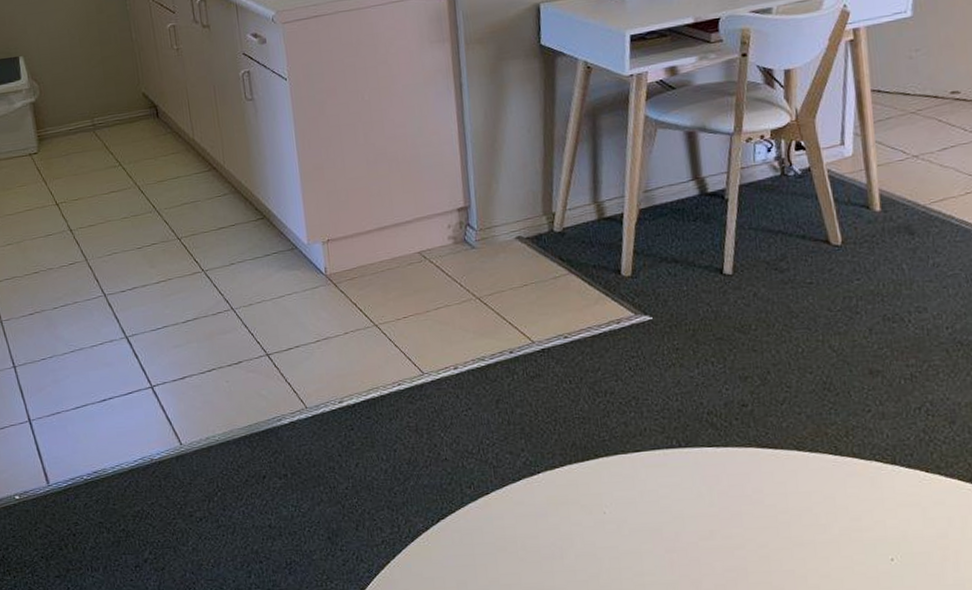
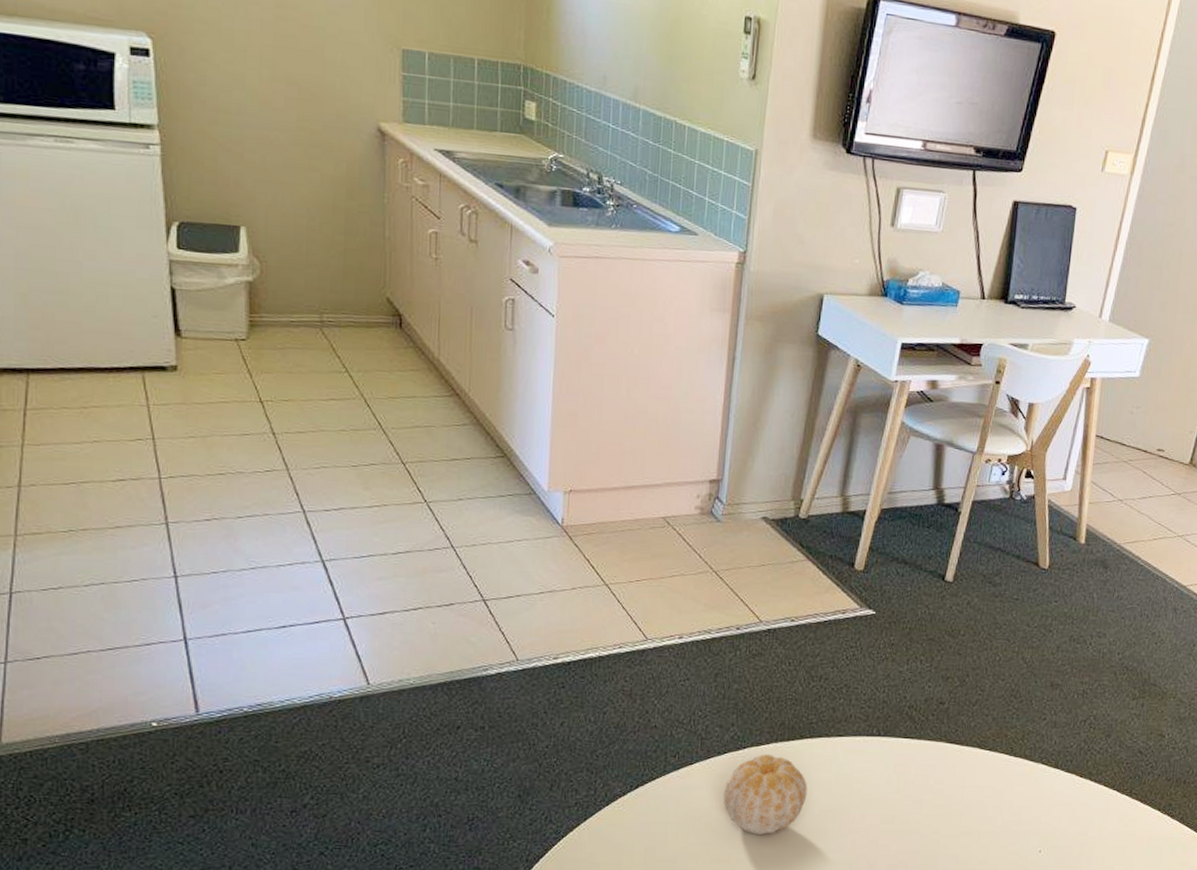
fruit: none [525,477,613,562] -> present [723,754,808,836]

